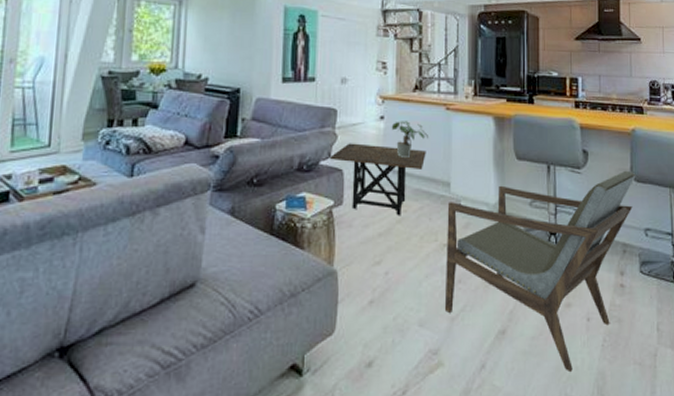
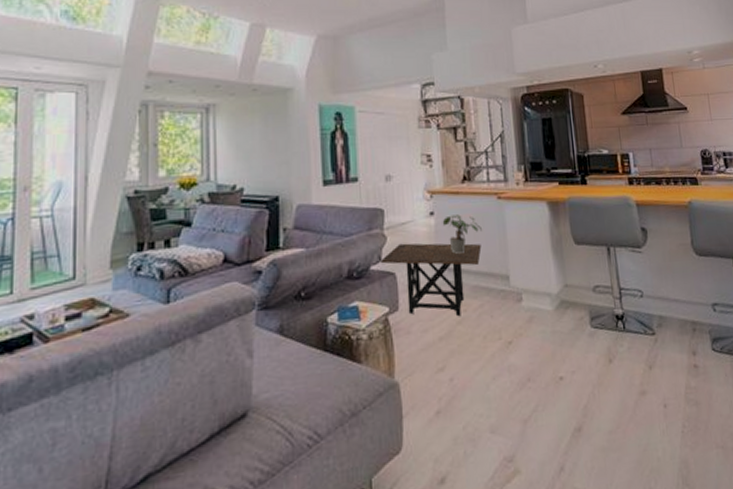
armchair: present [444,170,636,373] -> none [508,244,698,465]

